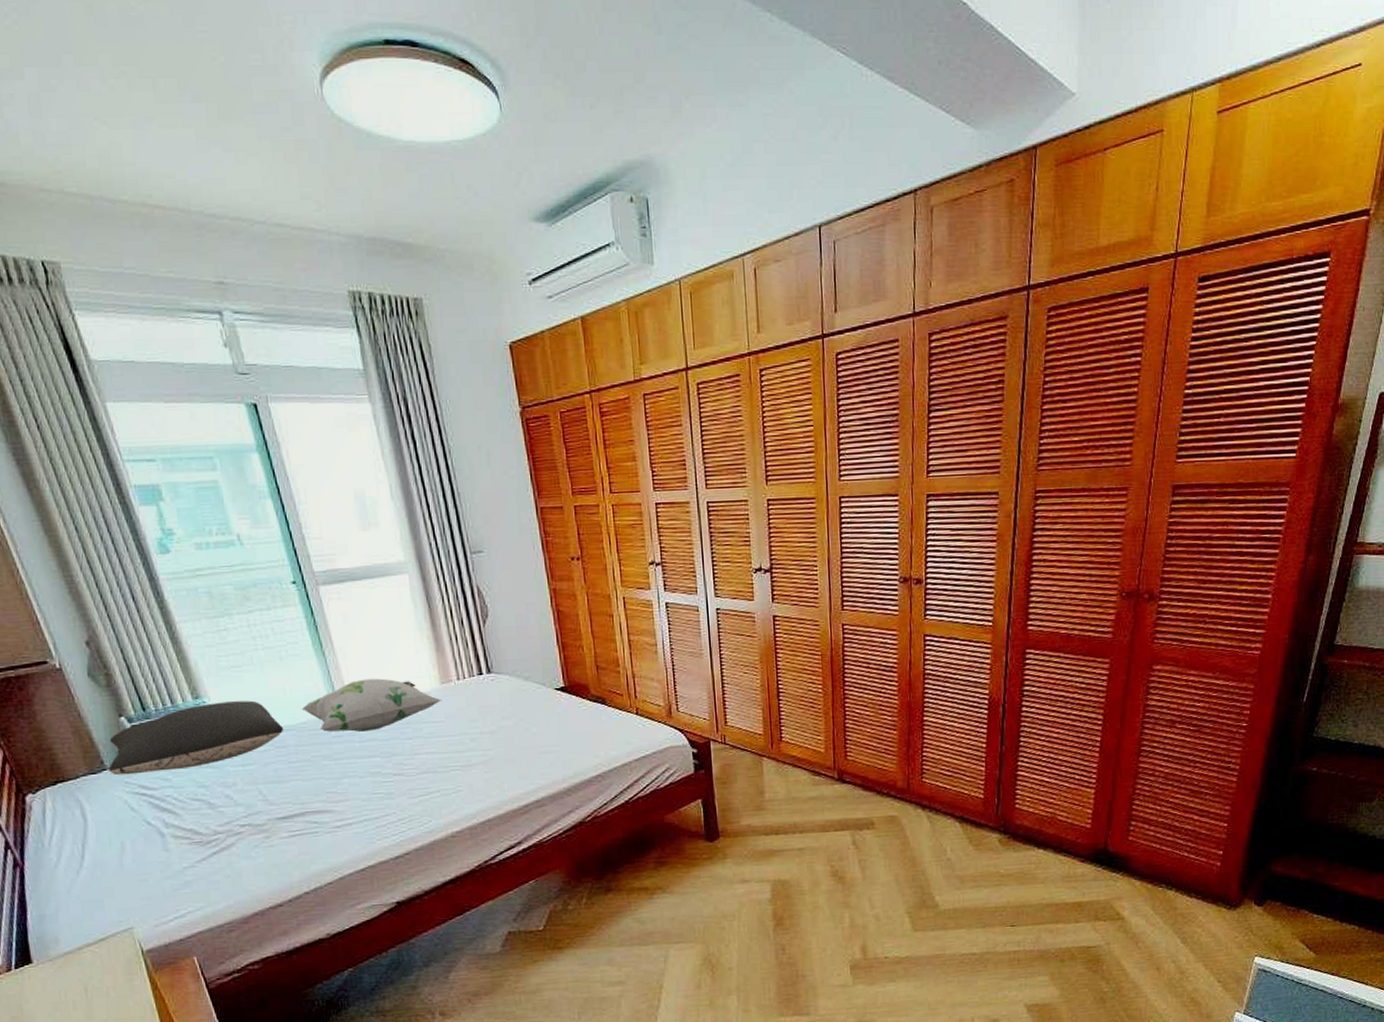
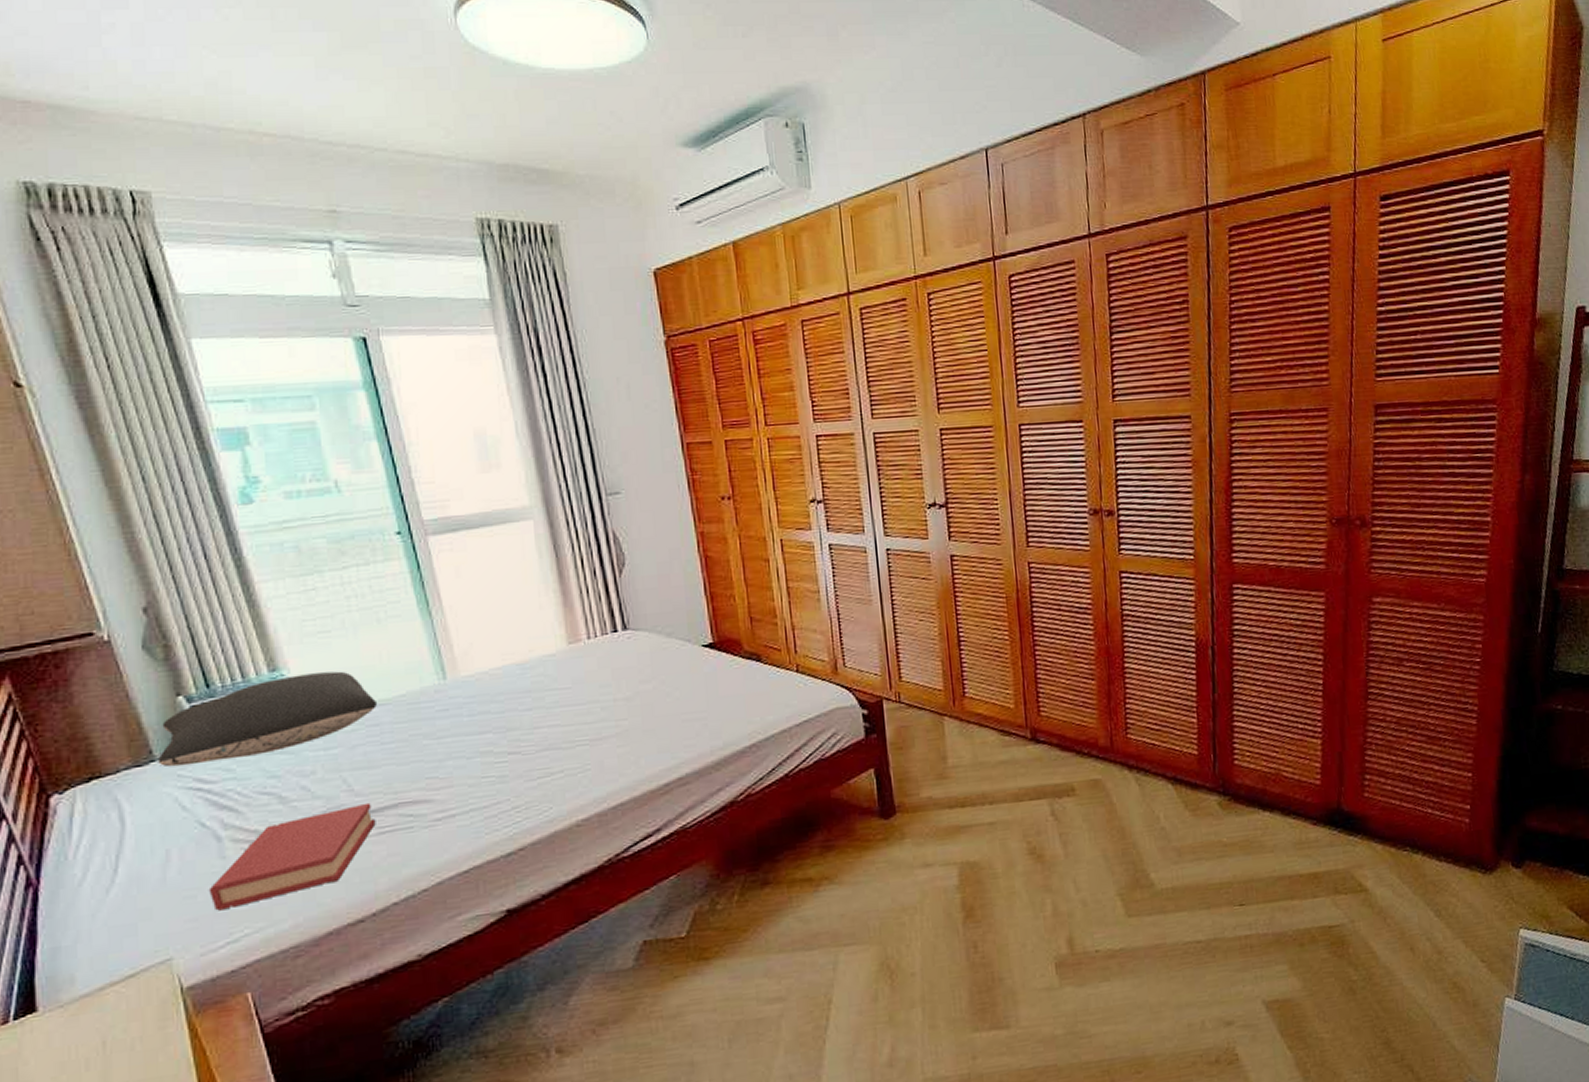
hardback book: none [157,810,288,892] -> present [208,802,376,911]
decorative pillow: present [301,678,443,732] -> none [400,640,570,706]

